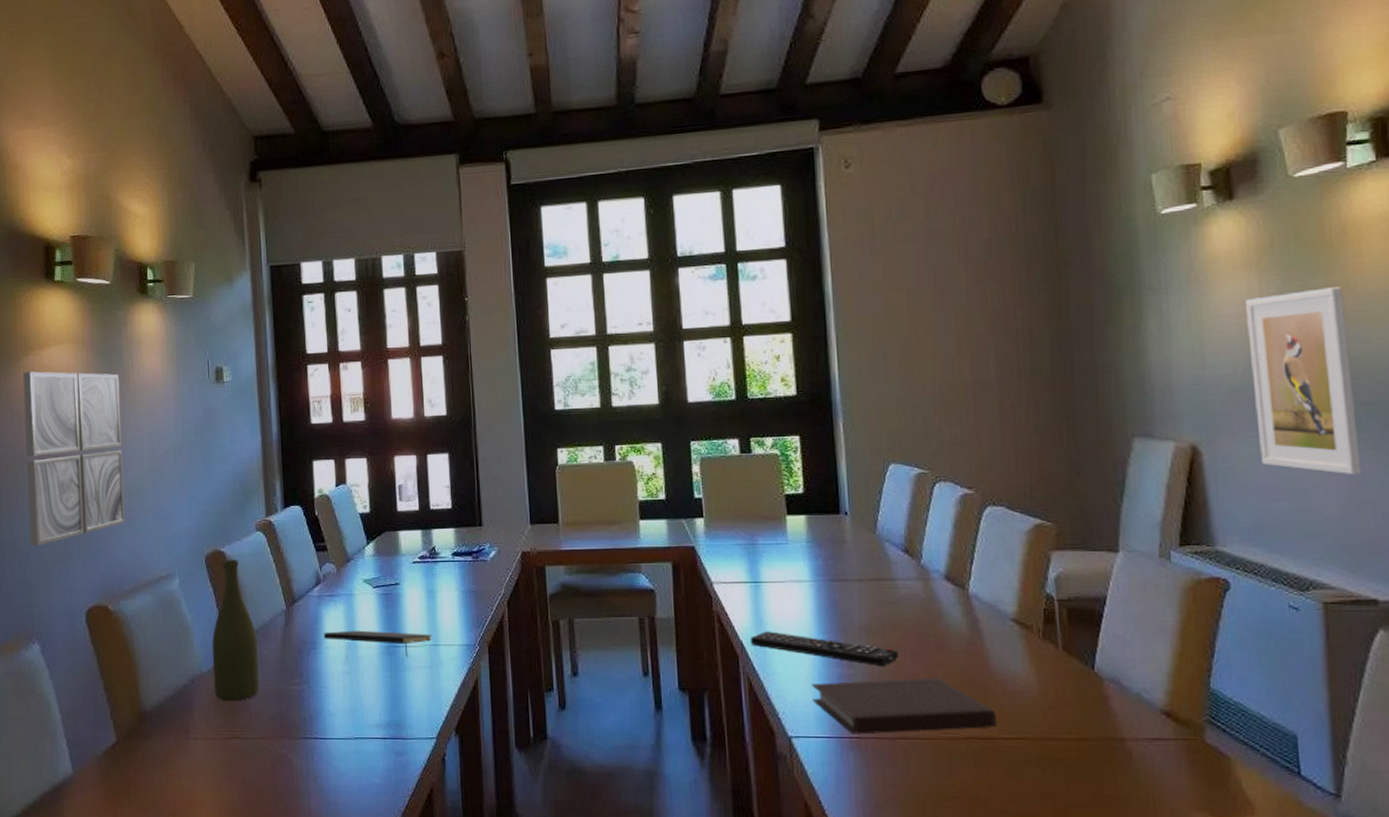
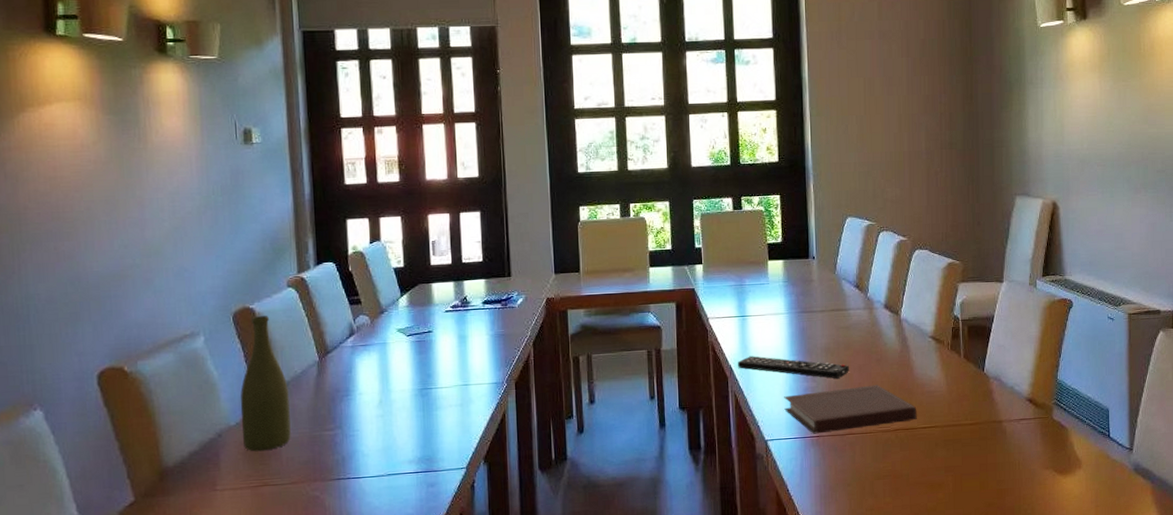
wall art: present [22,371,125,547] -> none [18,129,143,311]
notepad: present [323,630,432,656] -> none [357,375,463,397]
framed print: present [1246,287,1361,476] -> none [1091,87,1155,223]

